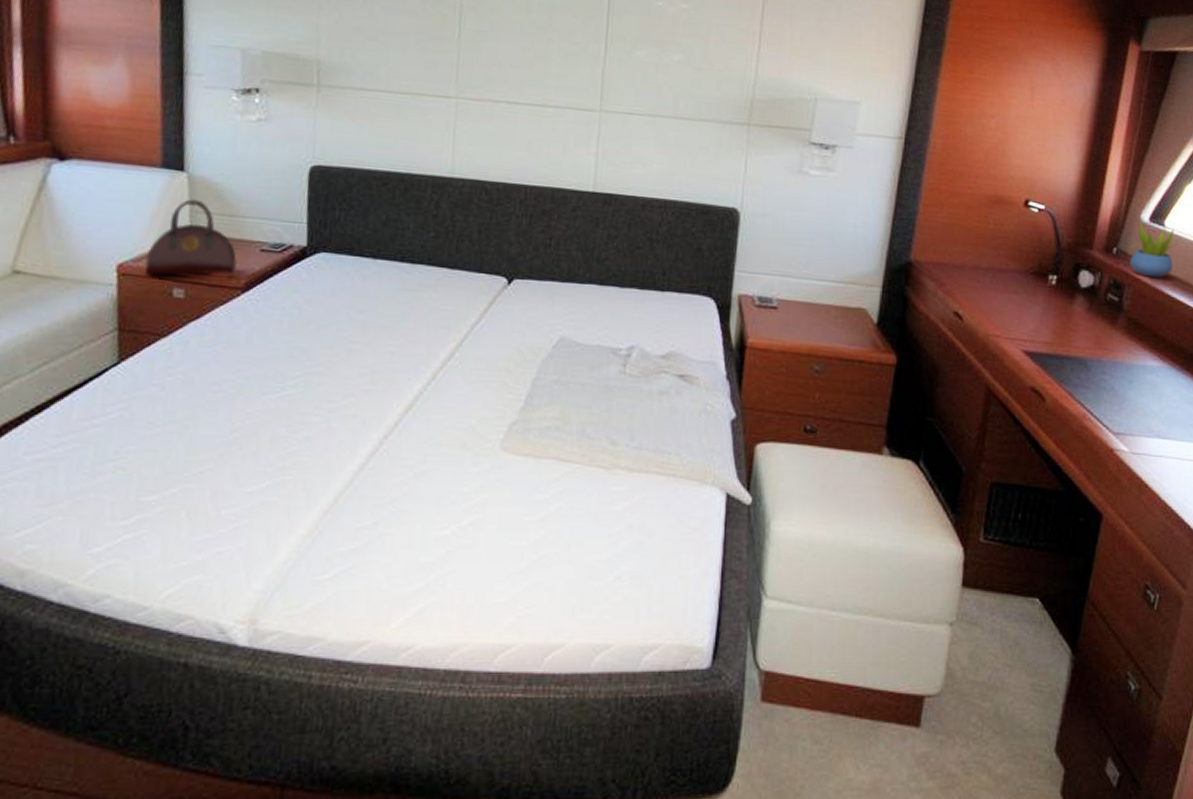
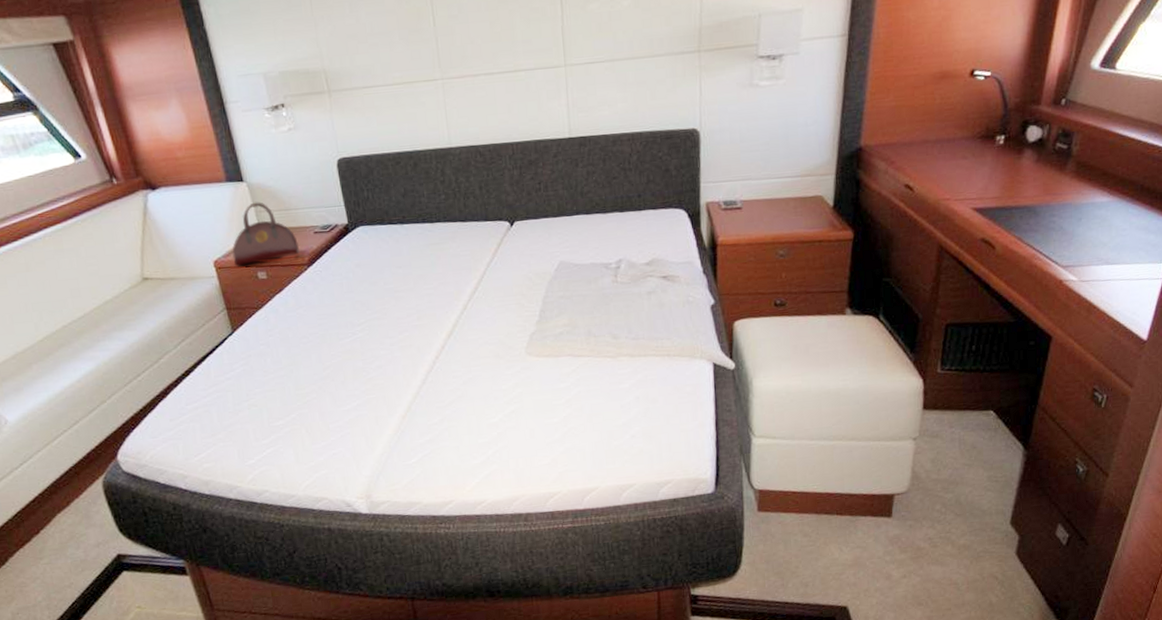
succulent plant: present [1130,222,1175,278] -> none [1079,69,1127,121]

